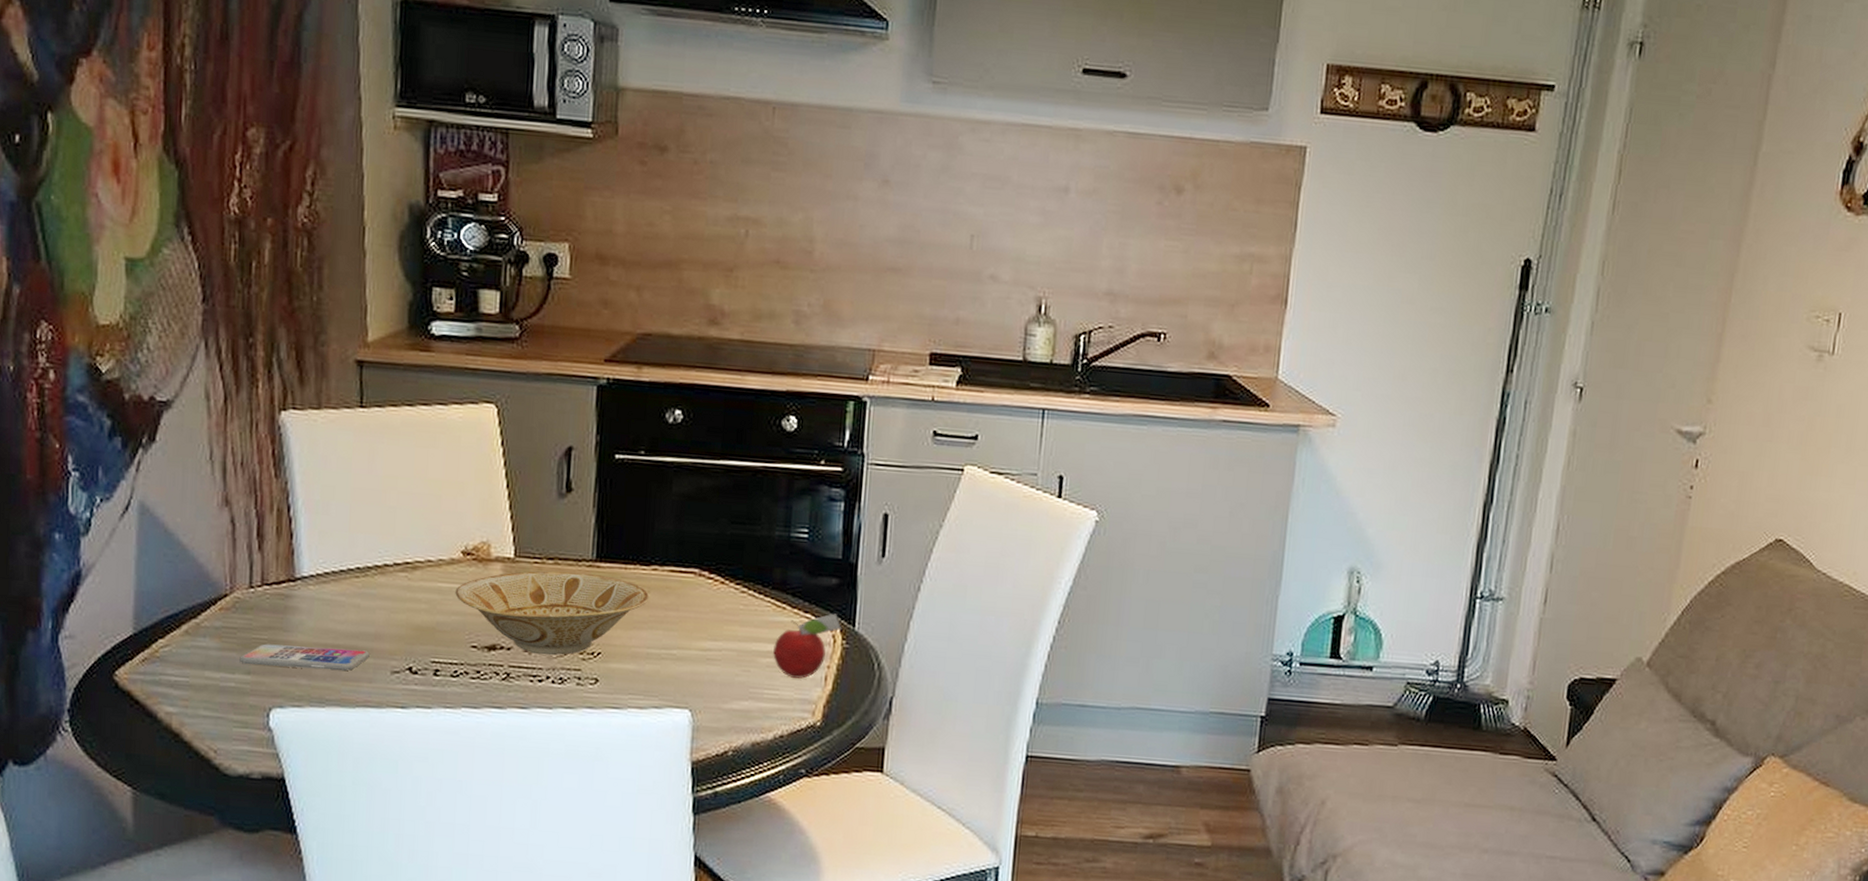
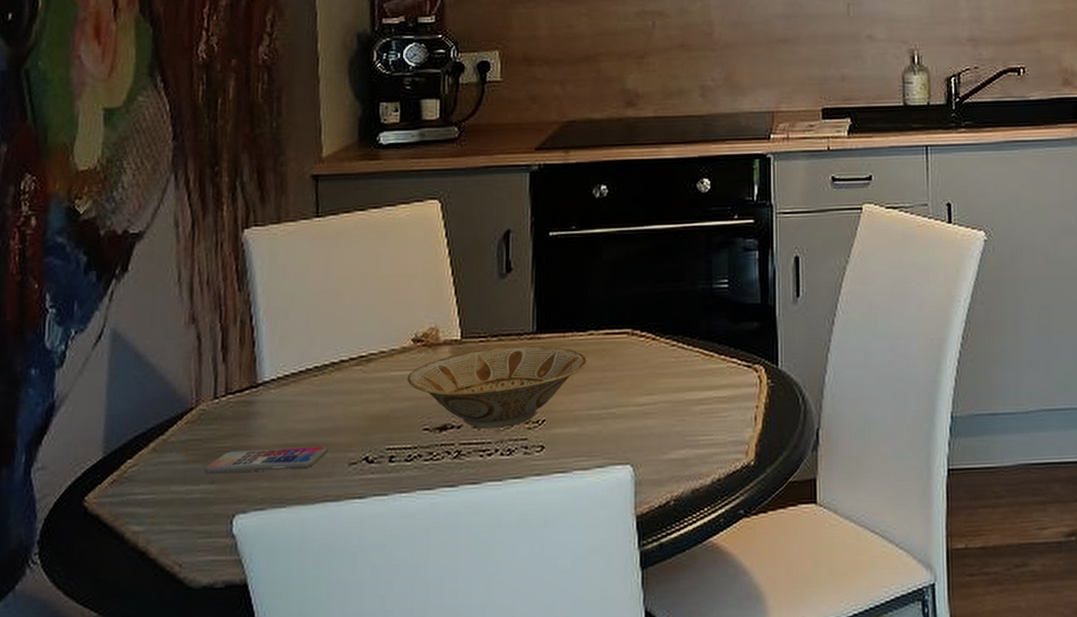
fruit: present [773,613,842,679] -> none [705,355,767,422]

